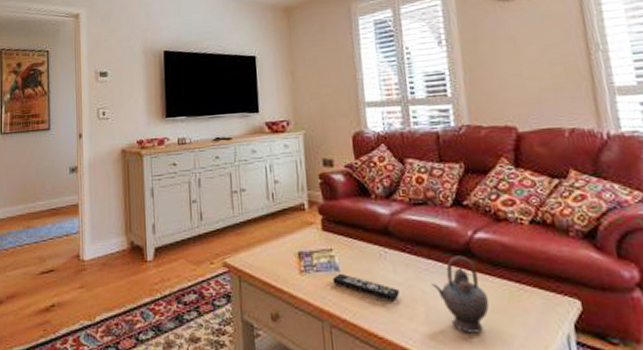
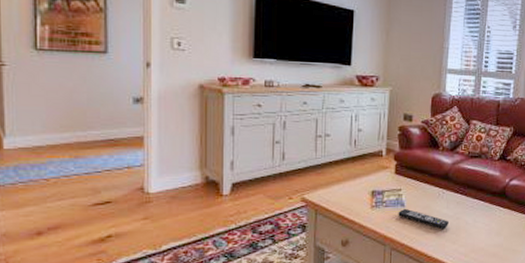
teapot: present [431,255,489,333] -> none [473,197,511,252]

